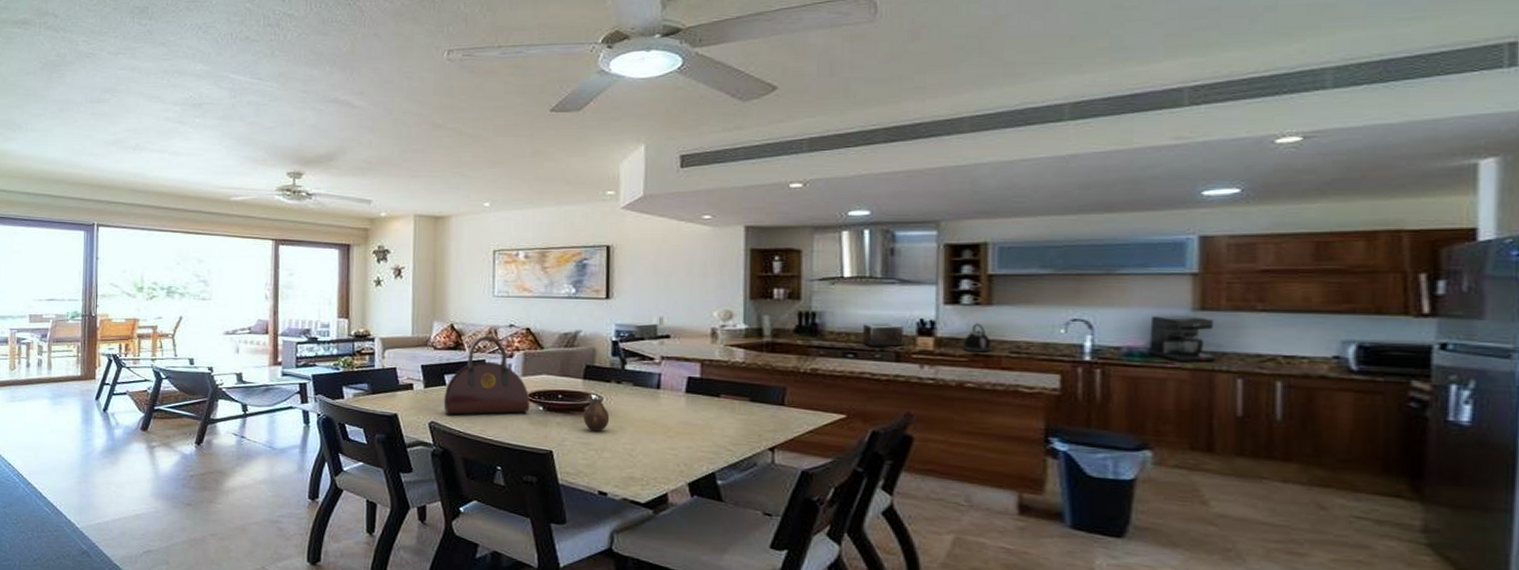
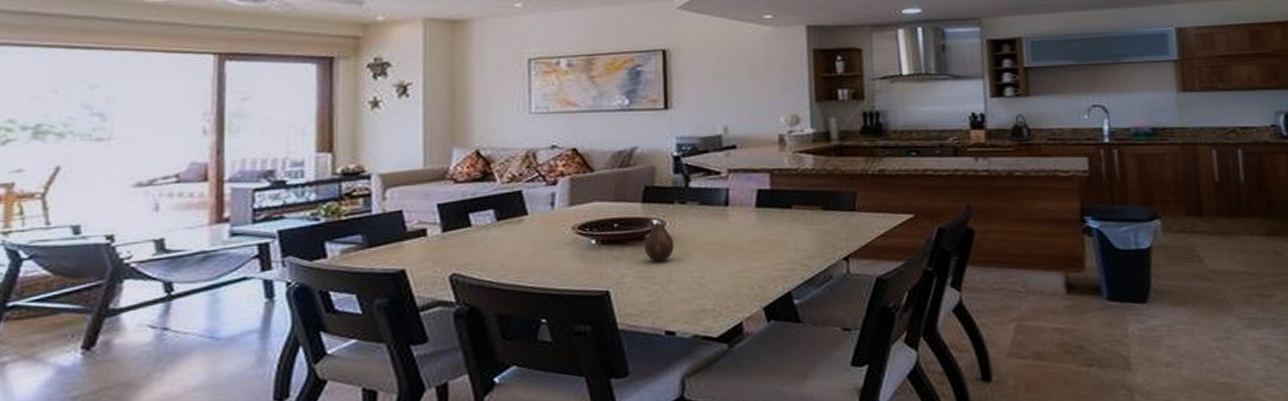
handbag: present [443,335,530,415] -> none [469,160,580,262]
toaster: present [863,322,903,348] -> none [923,117,959,144]
coffee maker: present [1149,315,1215,363] -> none [1149,97,1196,139]

